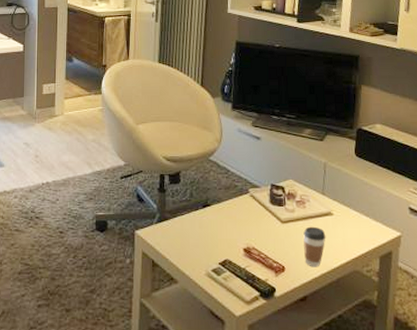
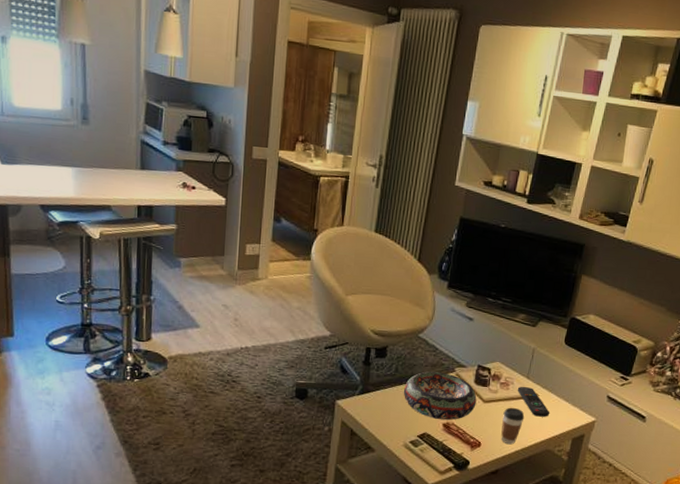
decorative bowl: none [200,194,275,245] -> present [403,371,477,421]
remote control: none [314,204,351,235] -> present [517,387,549,417]

